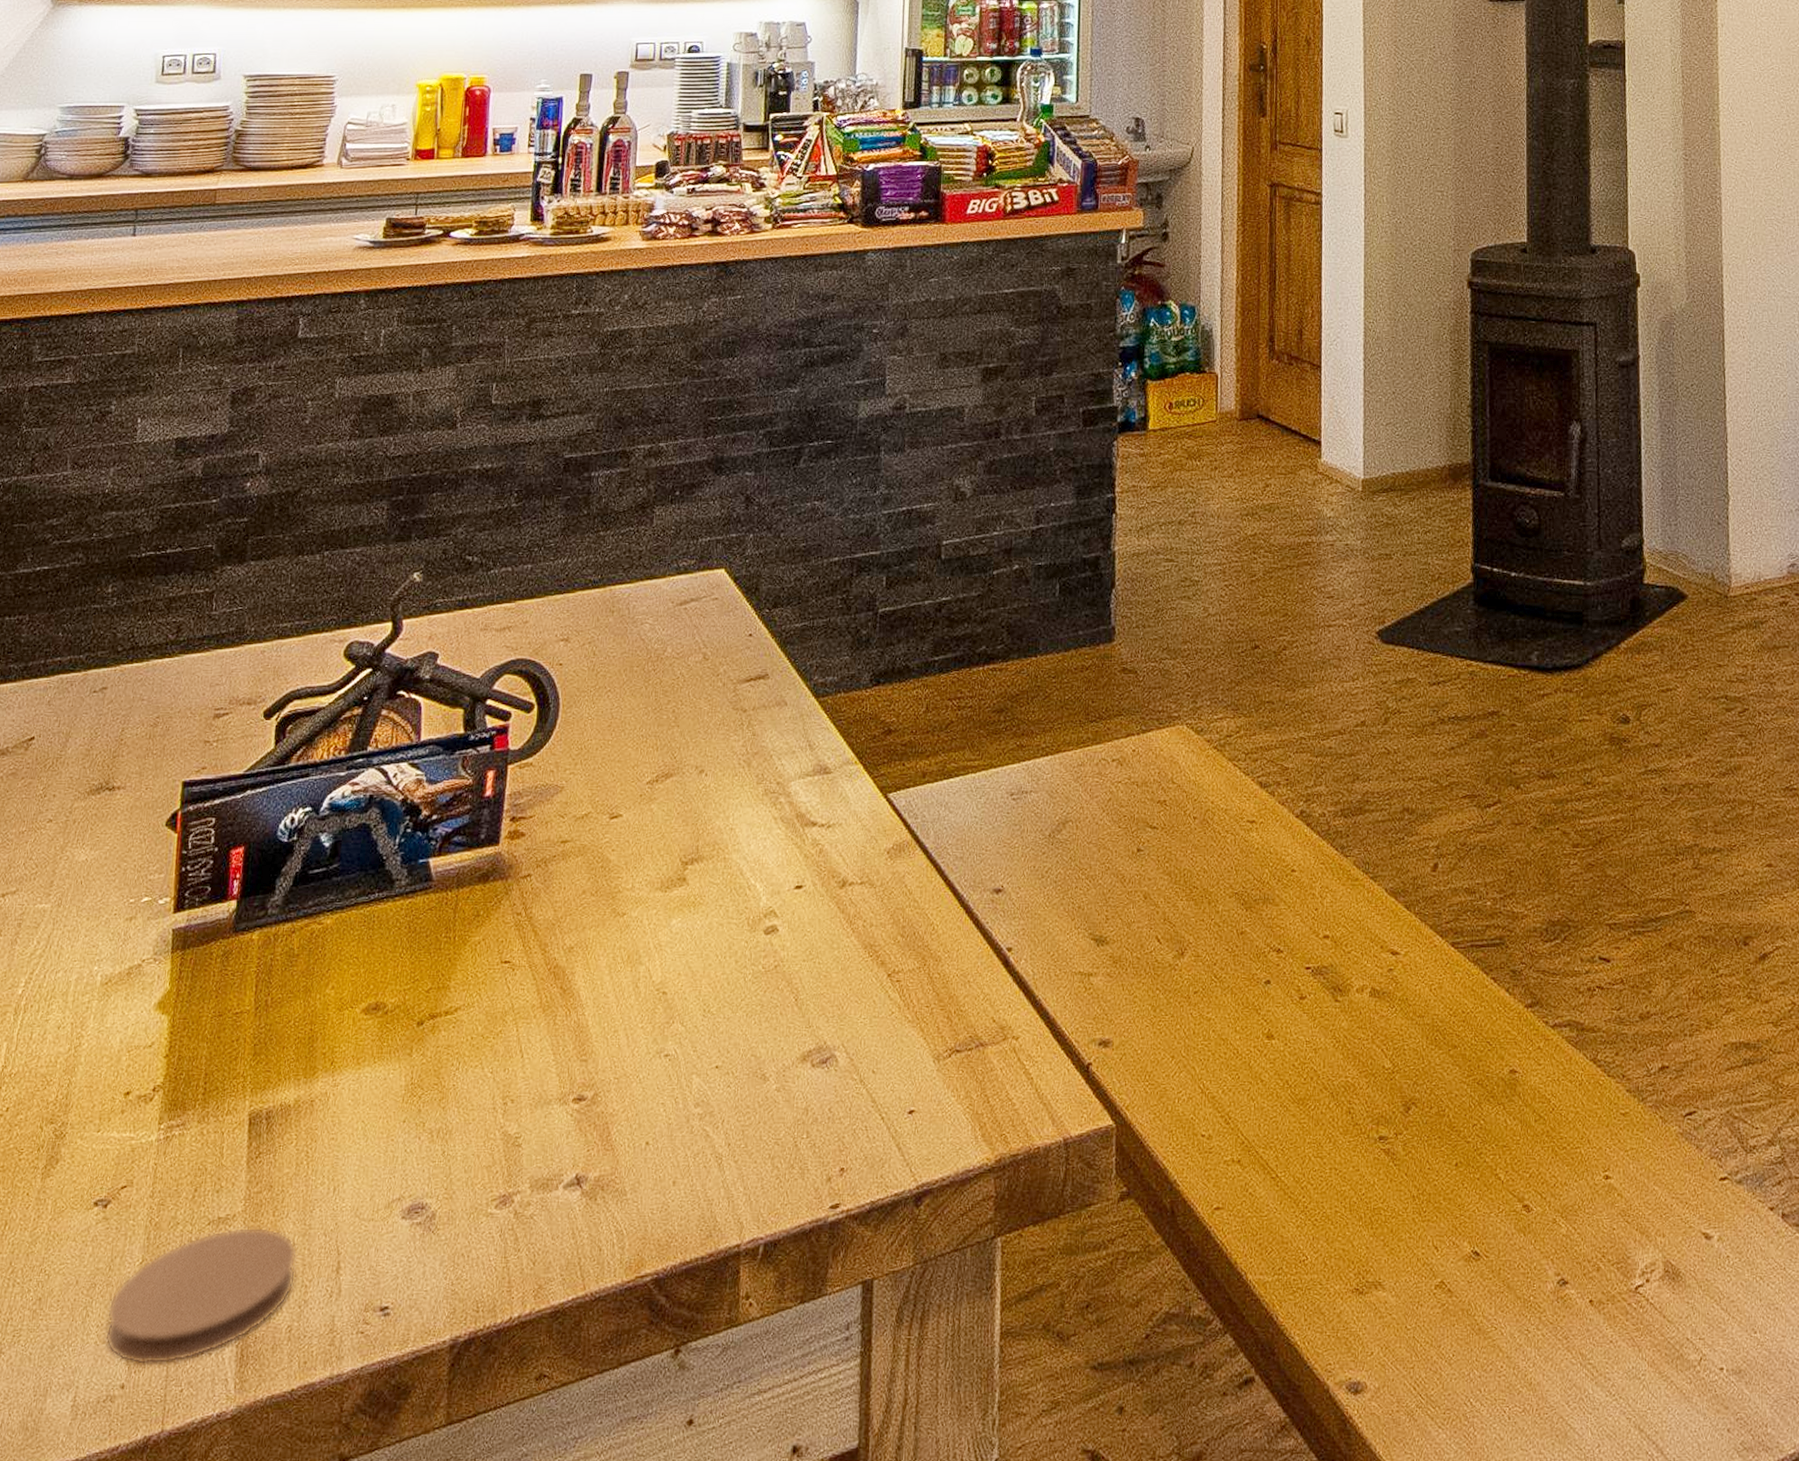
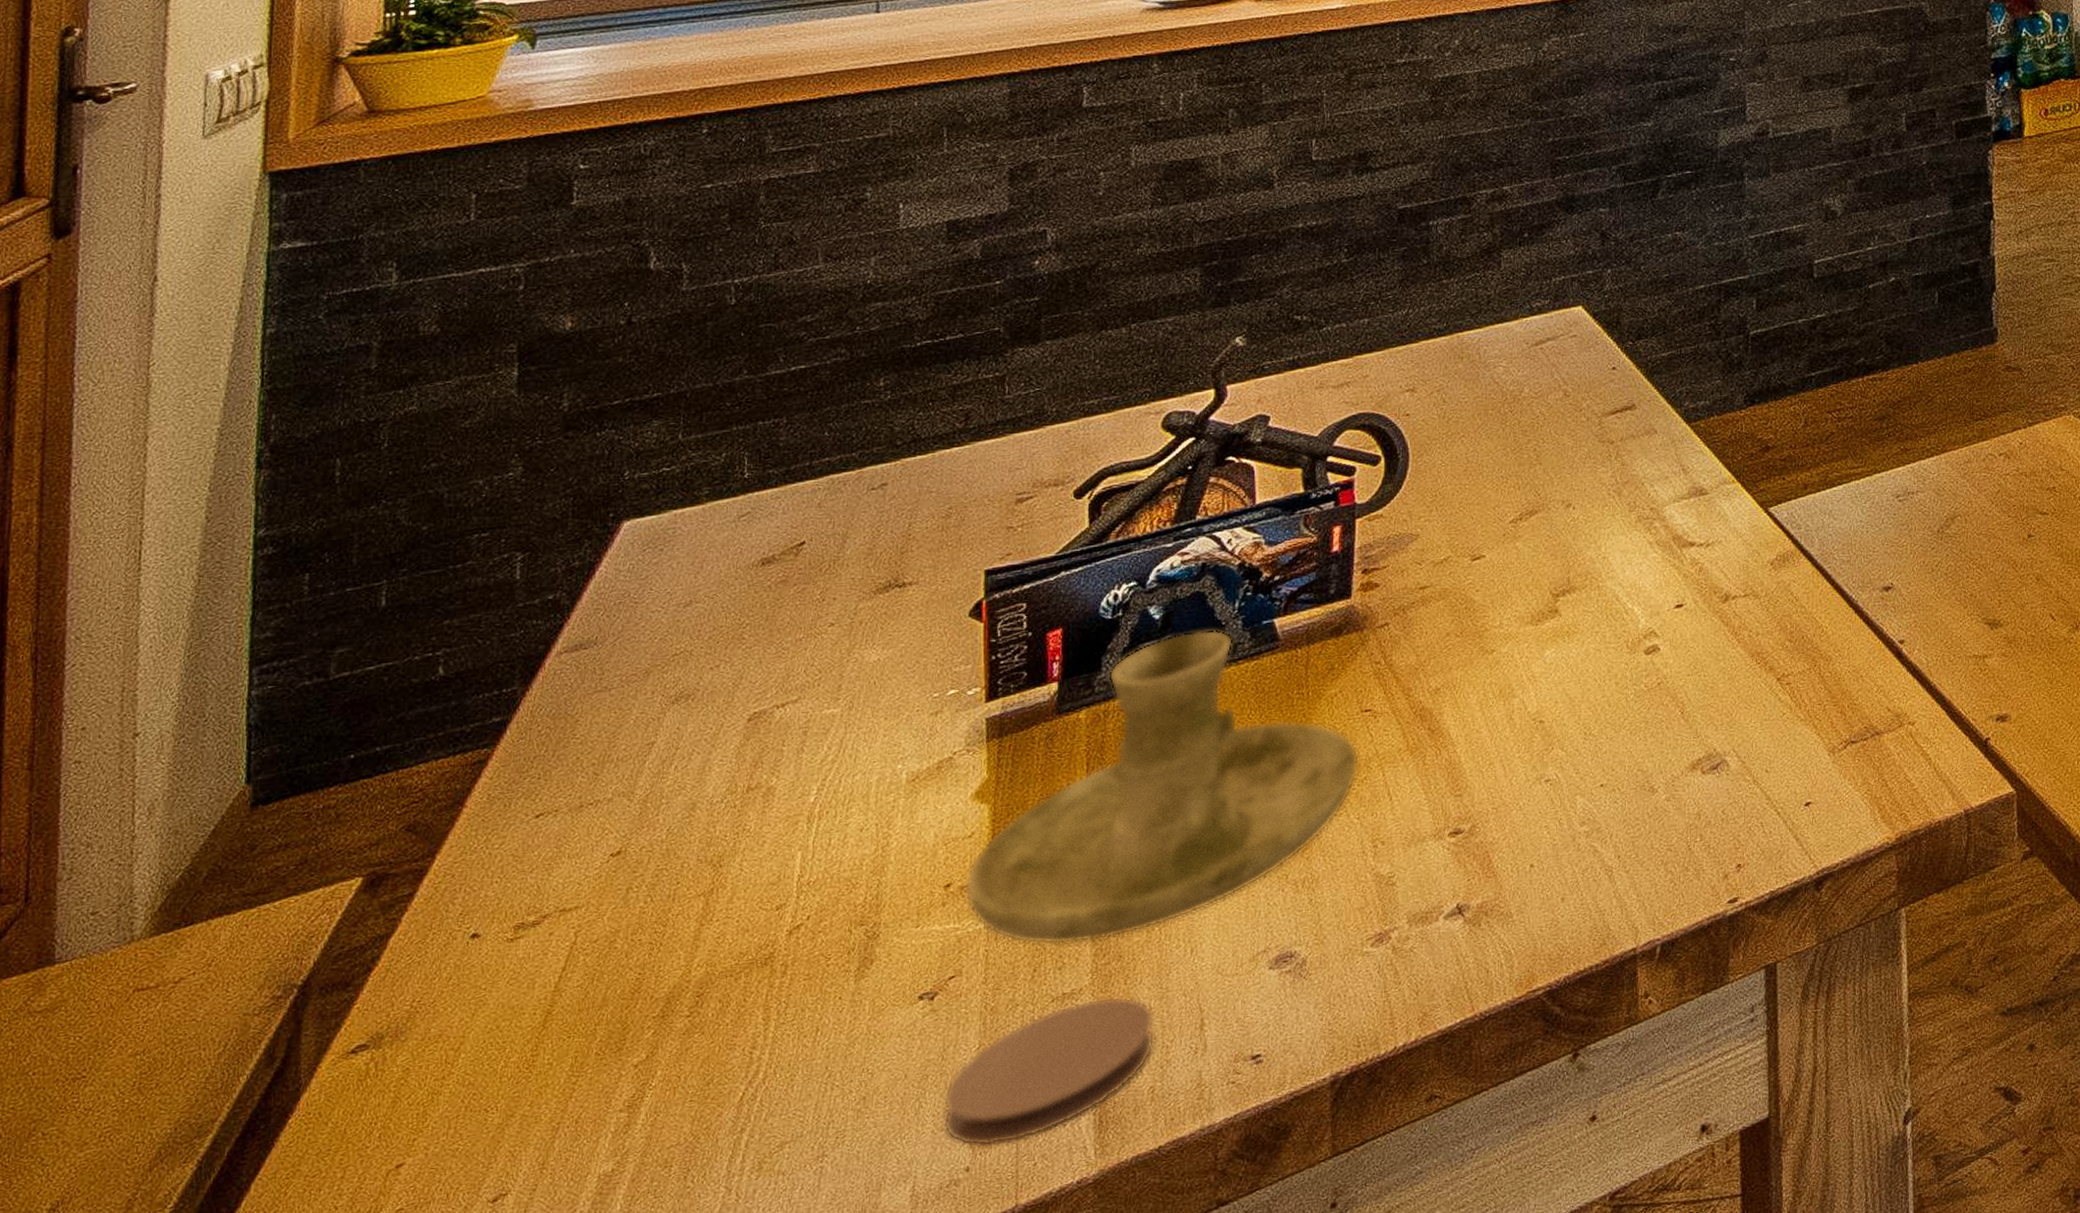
candle holder: none [140,863,497,1167] -> present [963,629,1360,946]

